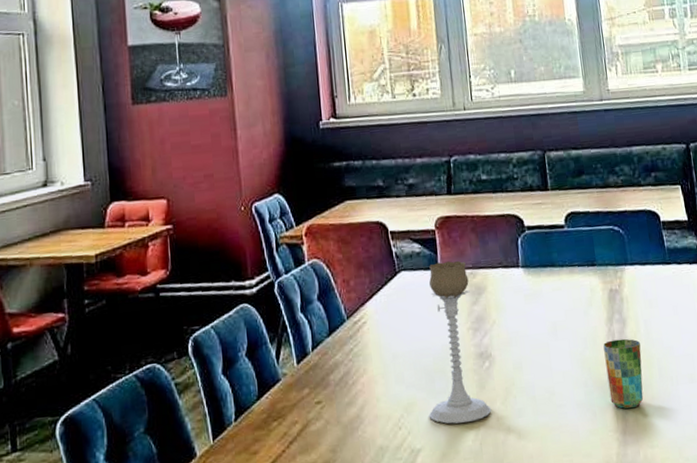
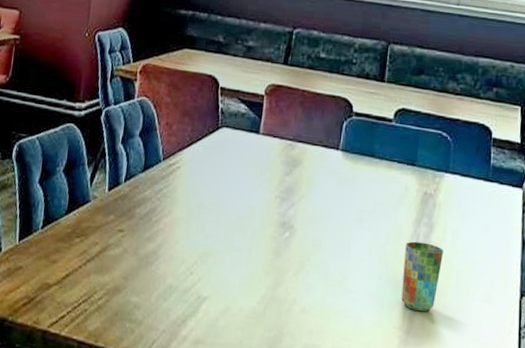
candle holder: present [429,260,492,424] -> none [222,127,287,285]

